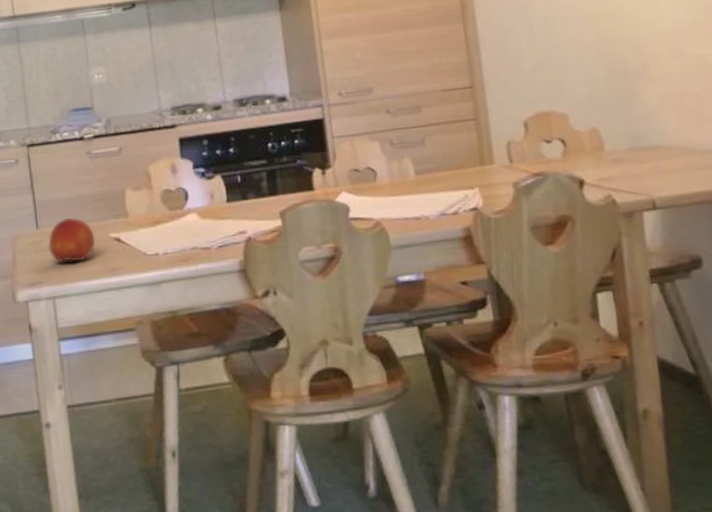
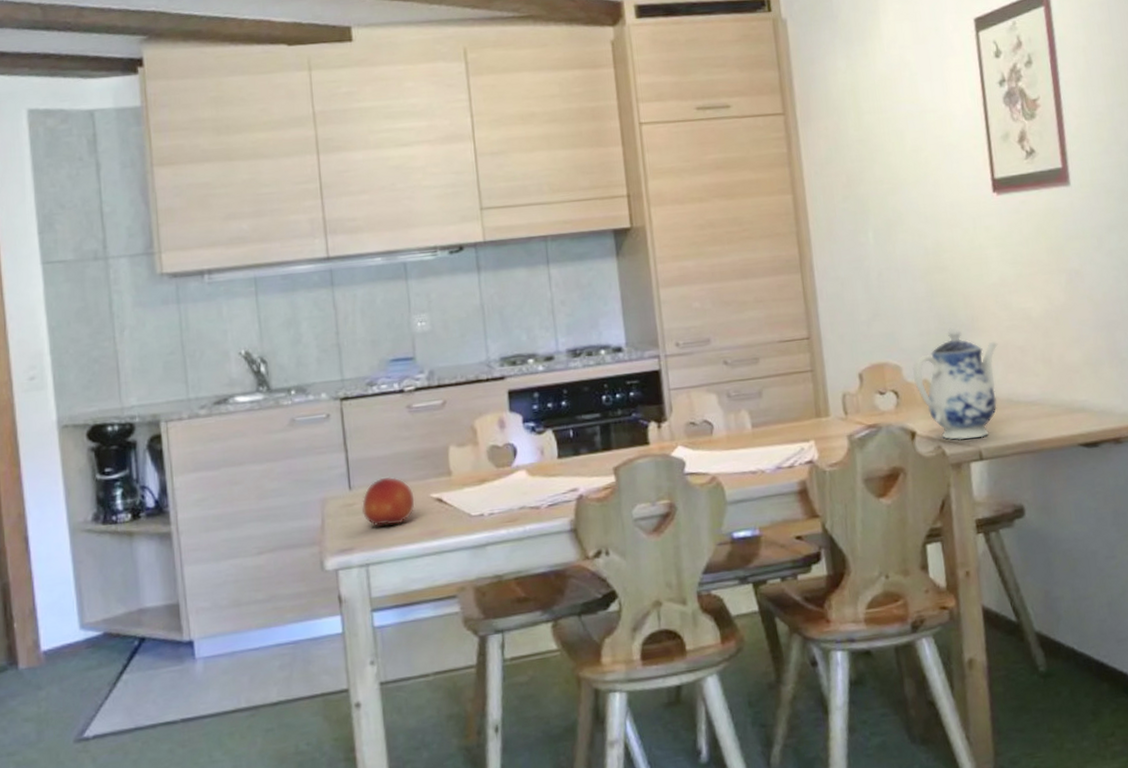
teapot: none [580,74,672,189] -> present [912,326,998,441]

